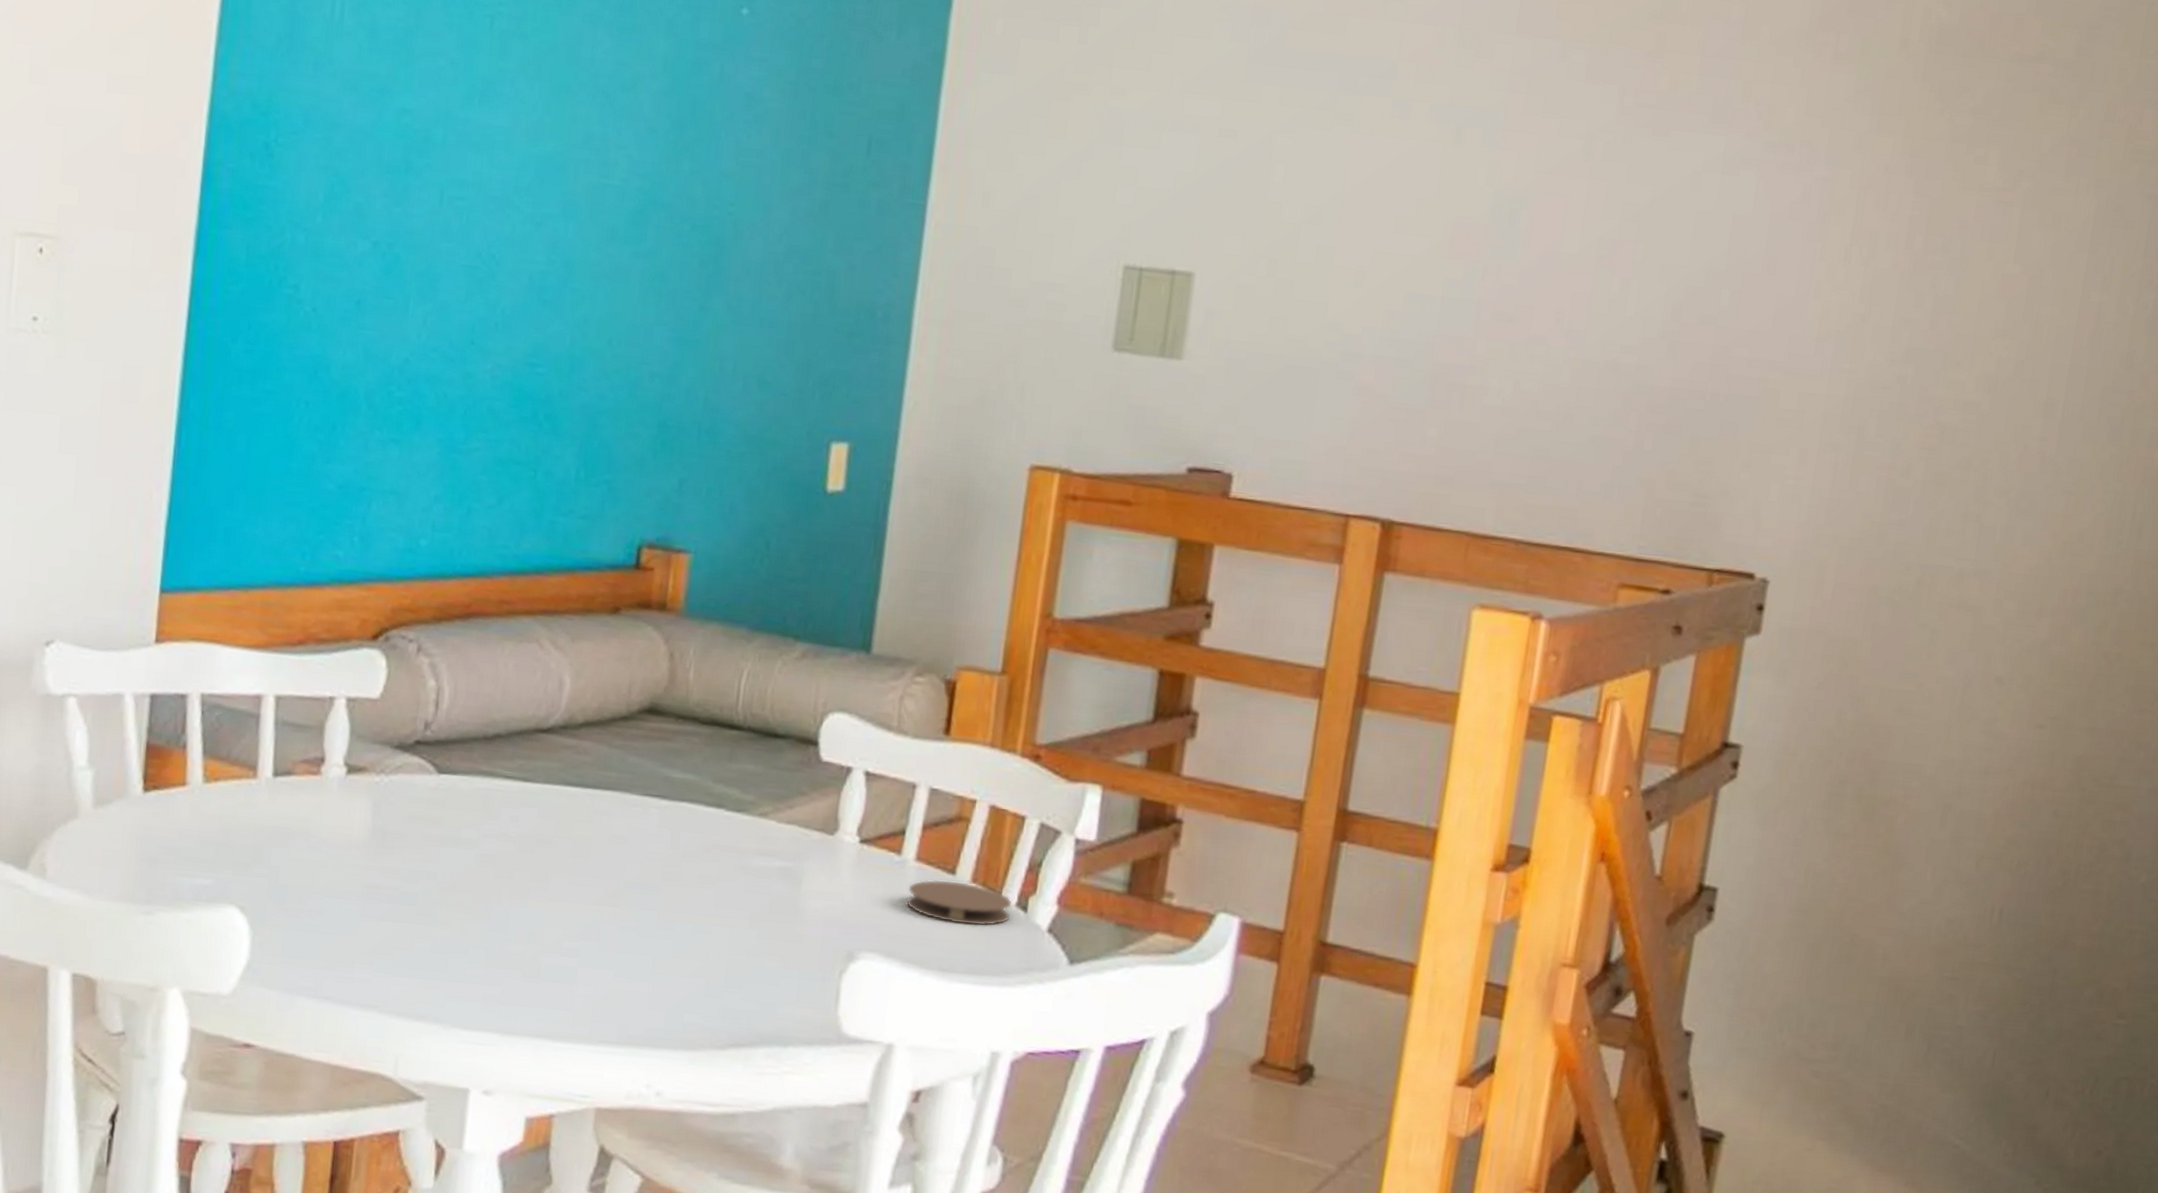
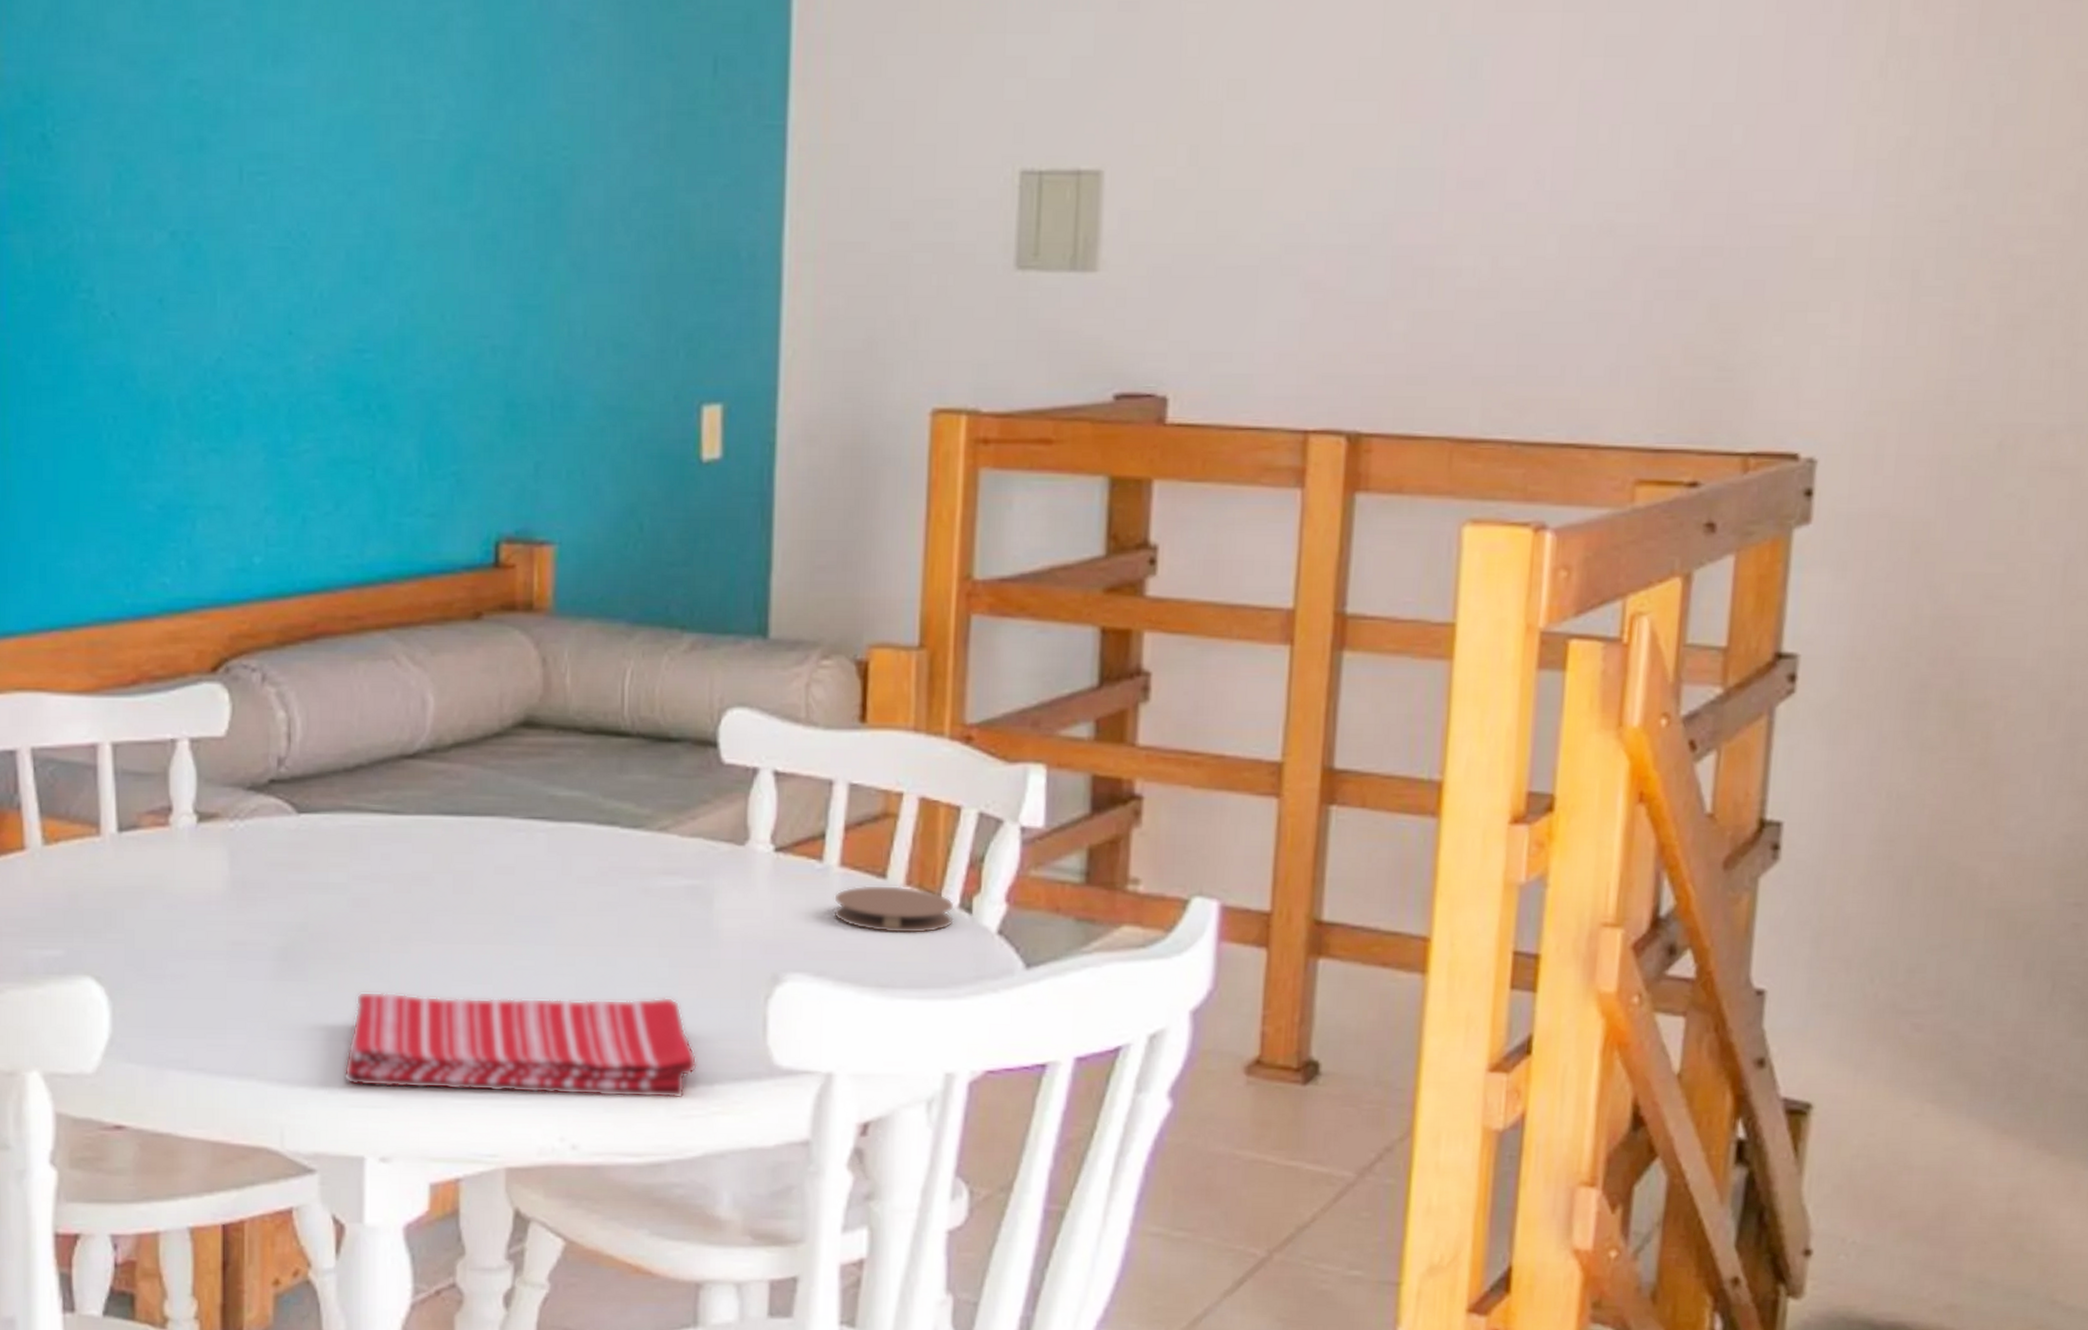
dish towel: none [457,939,775,1057] -> present [344,991,697,1098]

